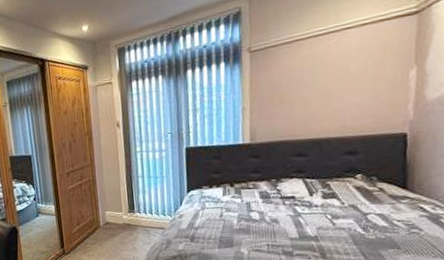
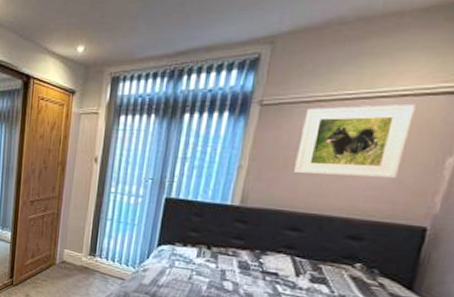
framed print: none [288,30,376,105] -> present [294,103,416,178]

